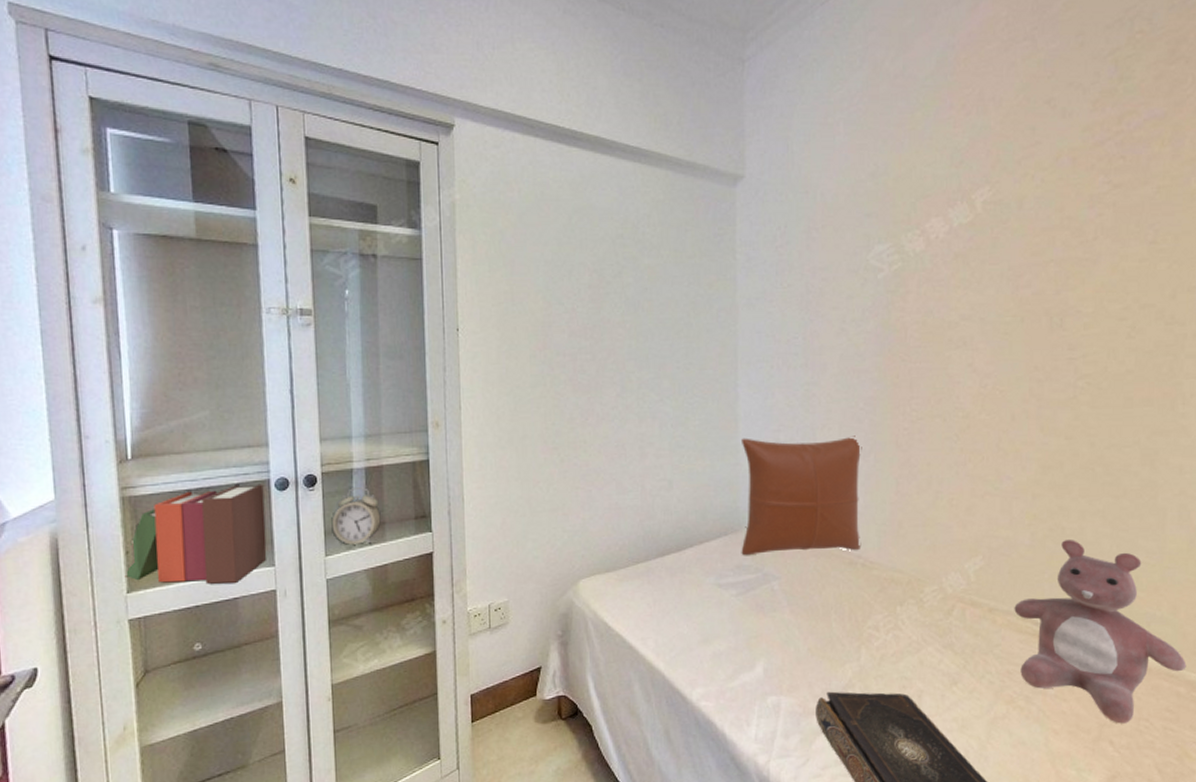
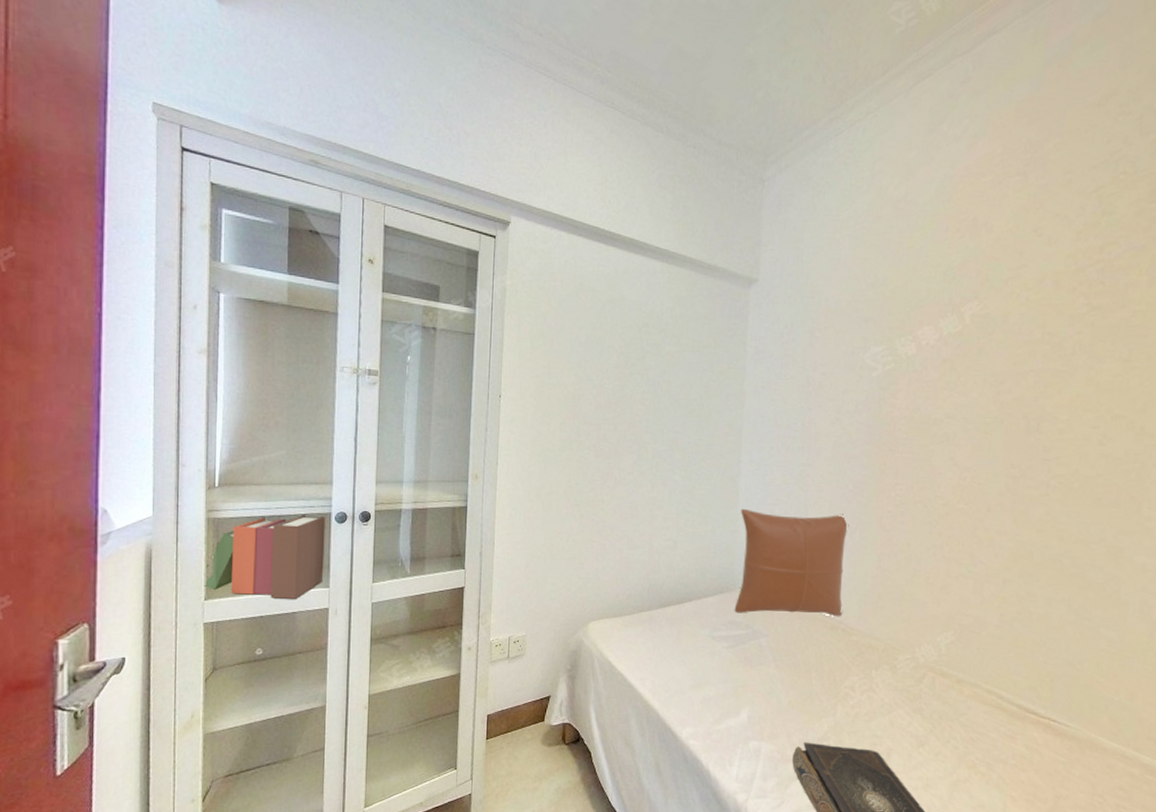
alarm clock: present [331,487,381,545] -> none [380,526,422,575]
stuffed animal: present [1014,539,1187,724] -> none [980,622,1141,798]

